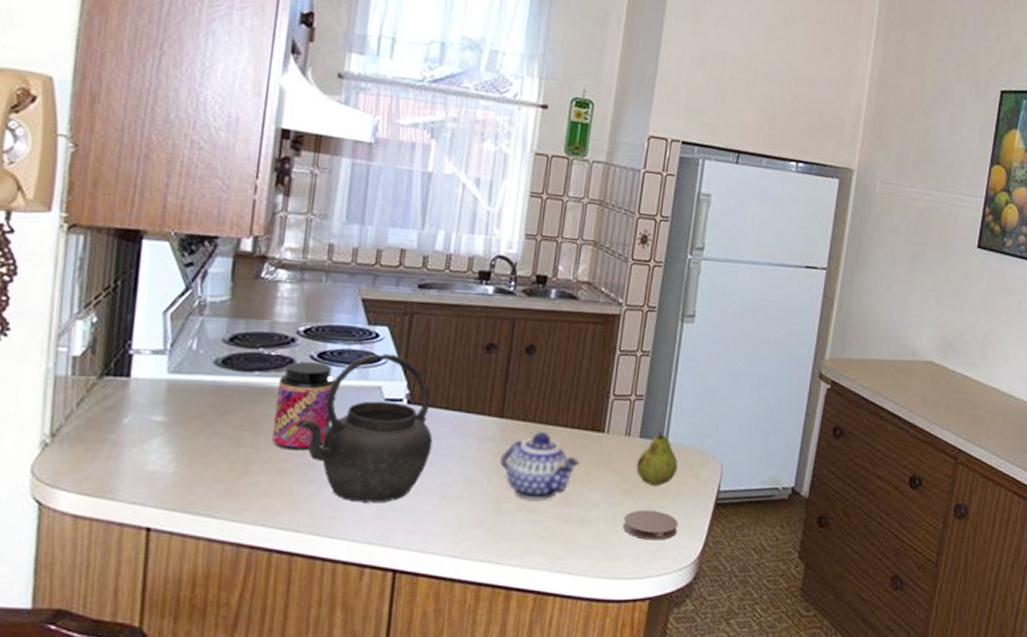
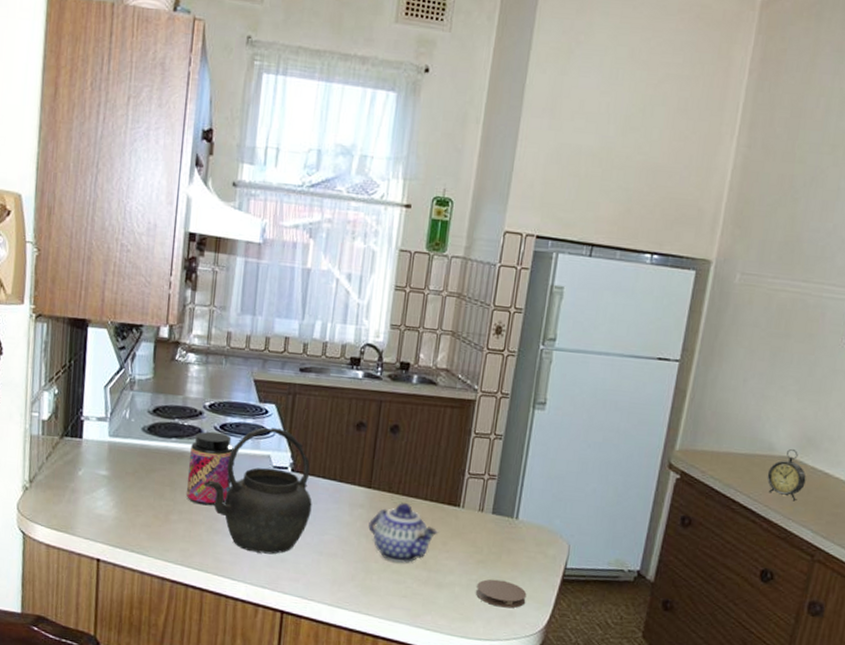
fruit: present [636,430,678,487] -> none [488,508,528,560]
alarm clock: none [912,353,947,405] -> present [767,448,806,501]

